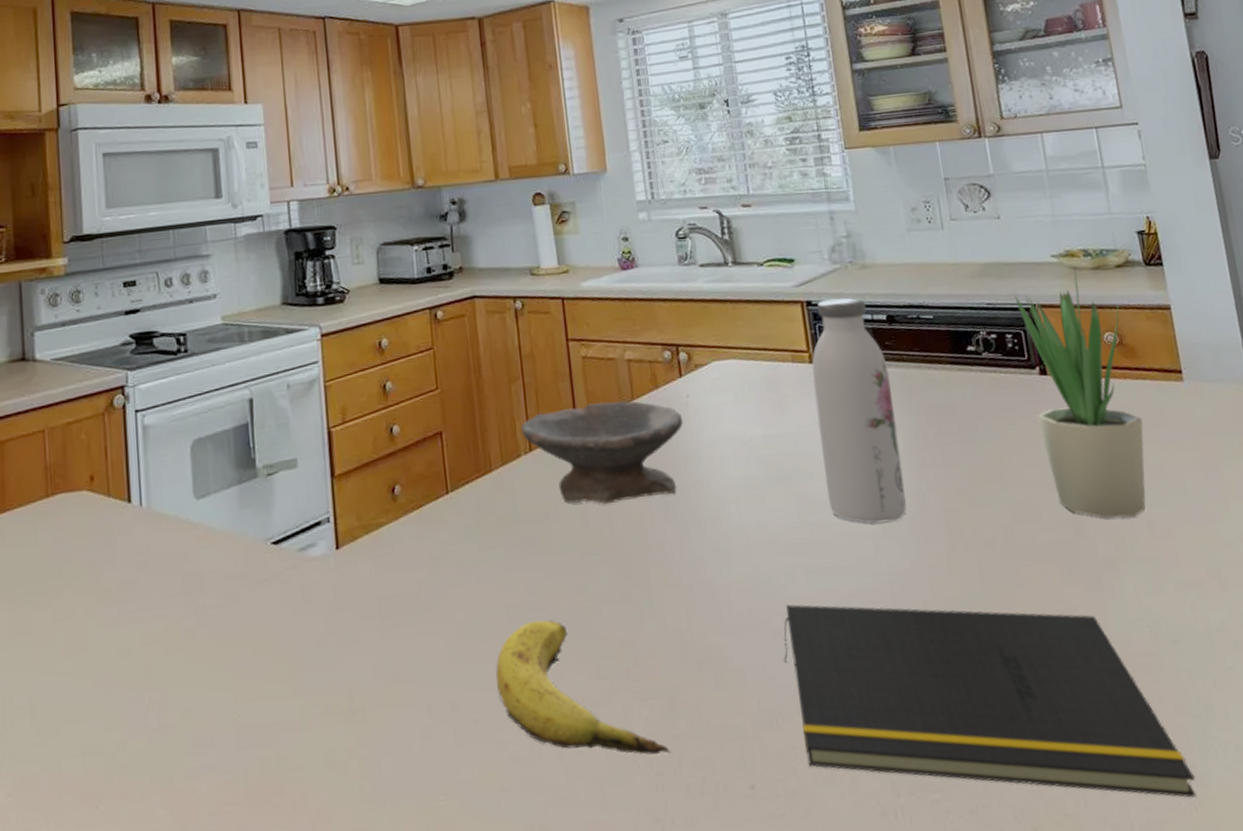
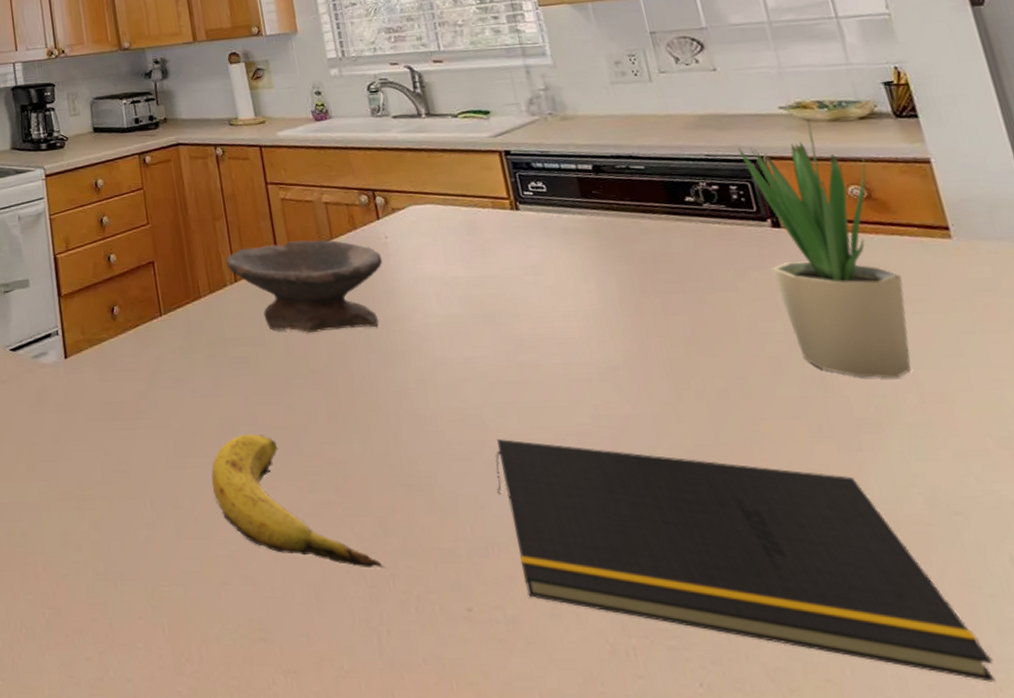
water bottle: present [812,298,907,524] -> none [513,148,625,367]

